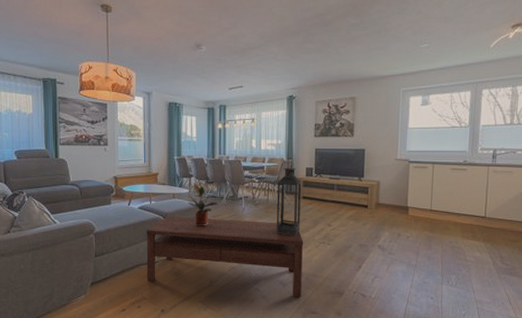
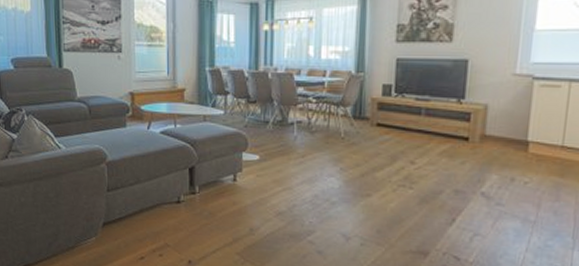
coffee table: present [146,216,304,298] -> none [169,144,376,256]
potted plant: present [188,183,219,227] -> none [222,103,263,159]
lantern: present [276,156,301,237] -> none [338,68,375,176]

